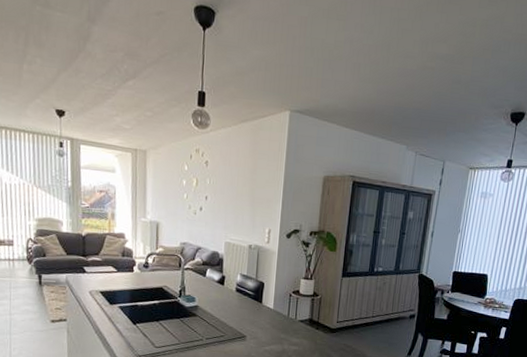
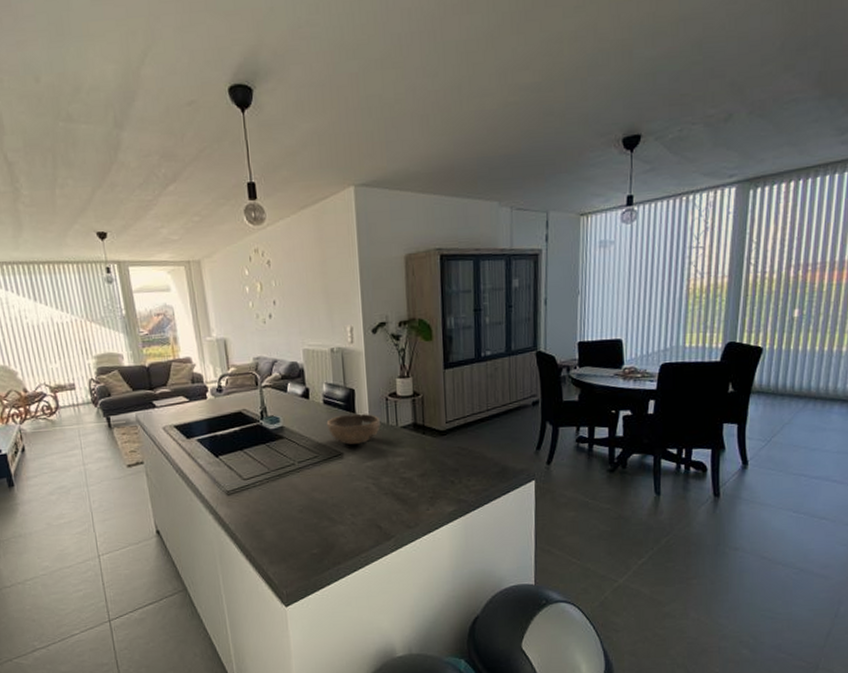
bowl: none [235,303,282,330] -> present [326,413,380,445]

